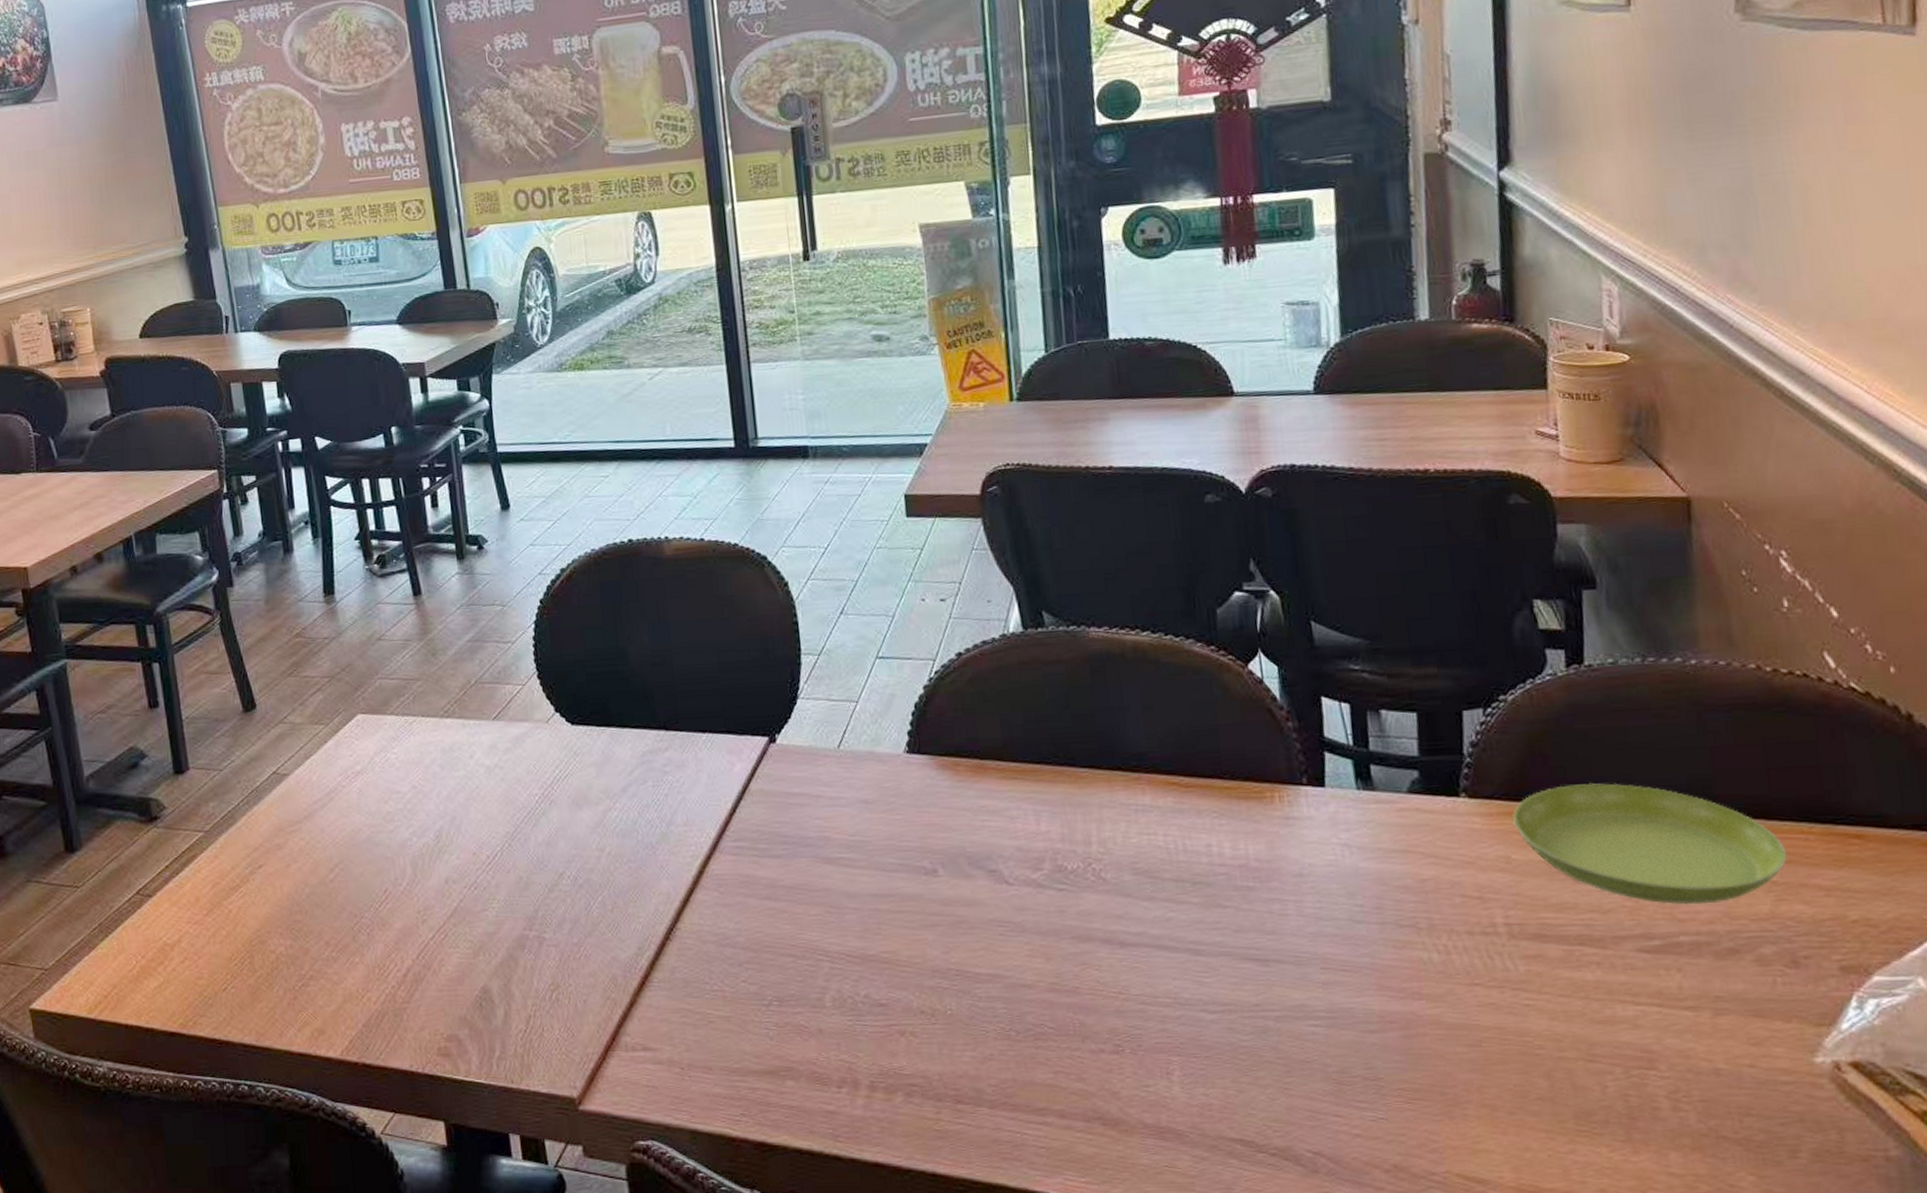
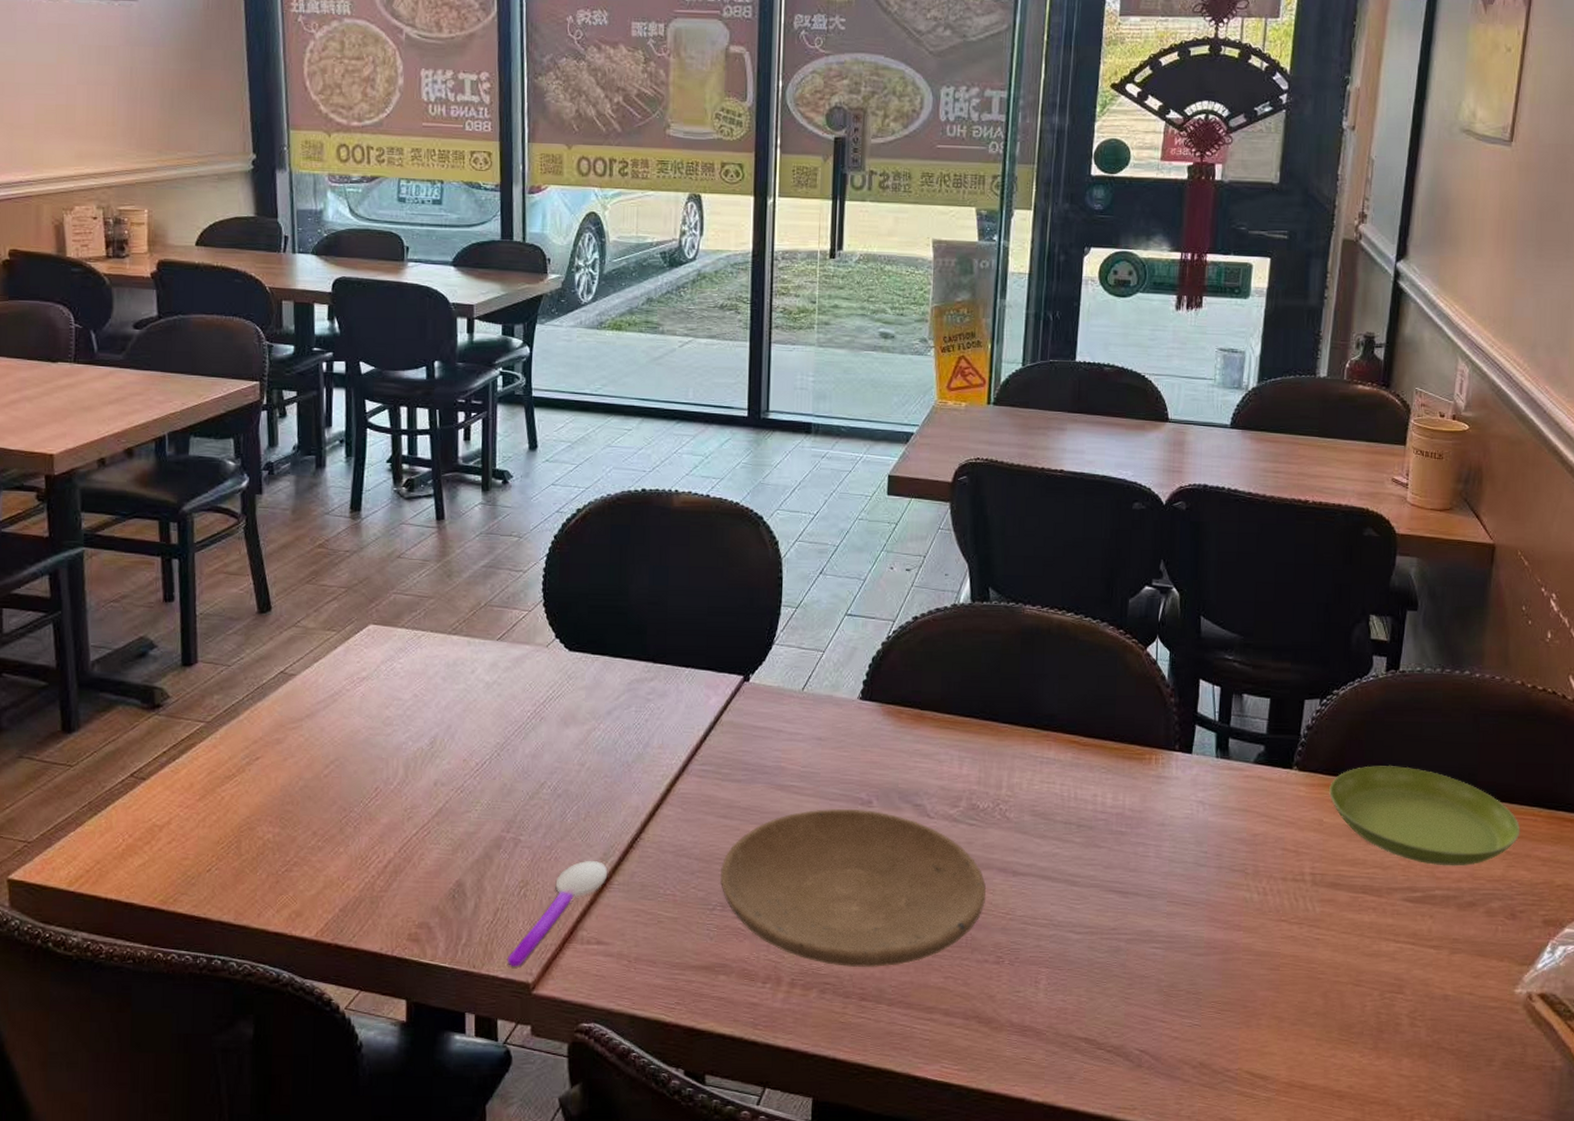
spoon: none [546,956,646,1080] -> present [507,860,608,966]
plate: none [772,880,1092,1066] -> present [720,809,986,968]

